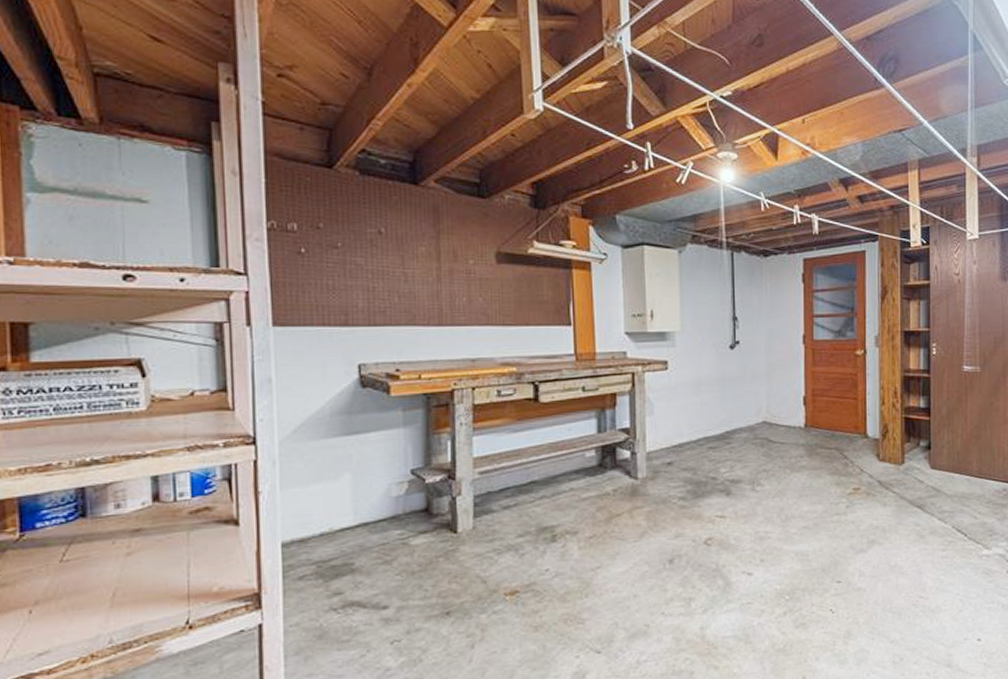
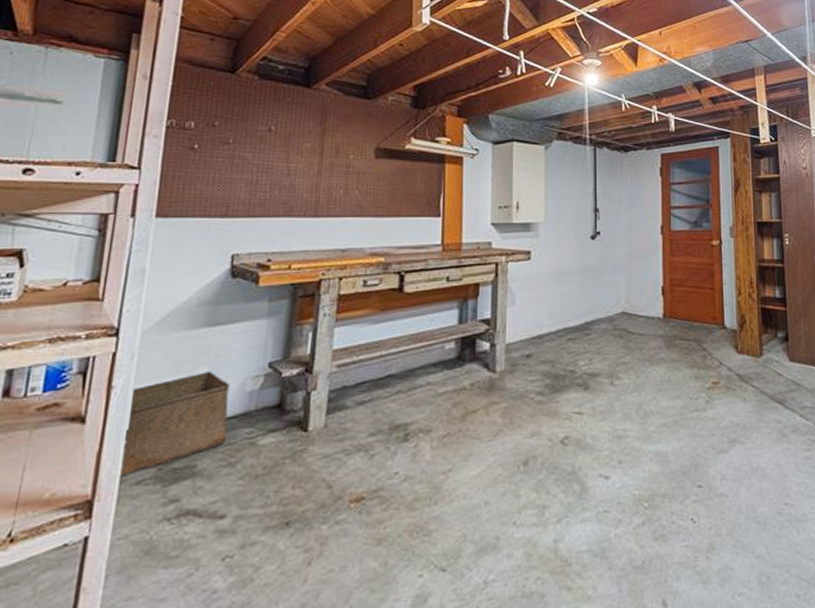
storage bin: none [279,478,380,574] -> present [118,372,229,478]

